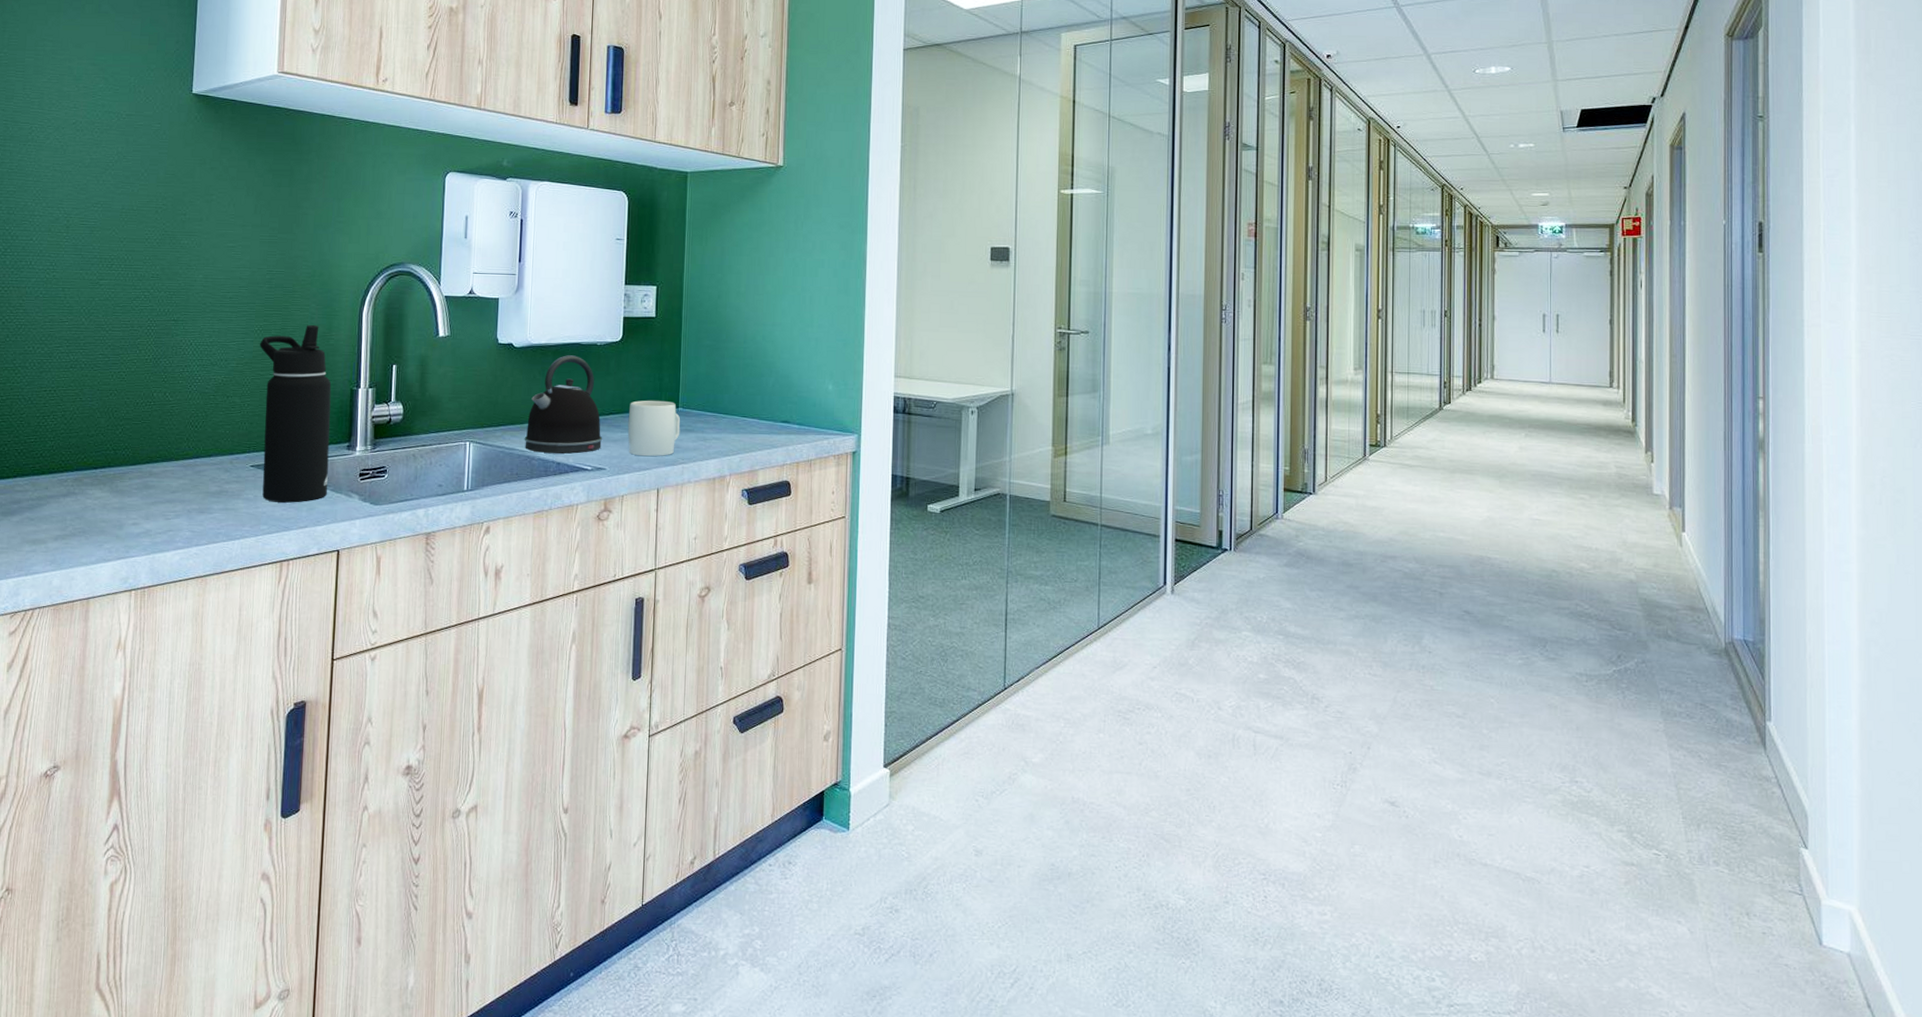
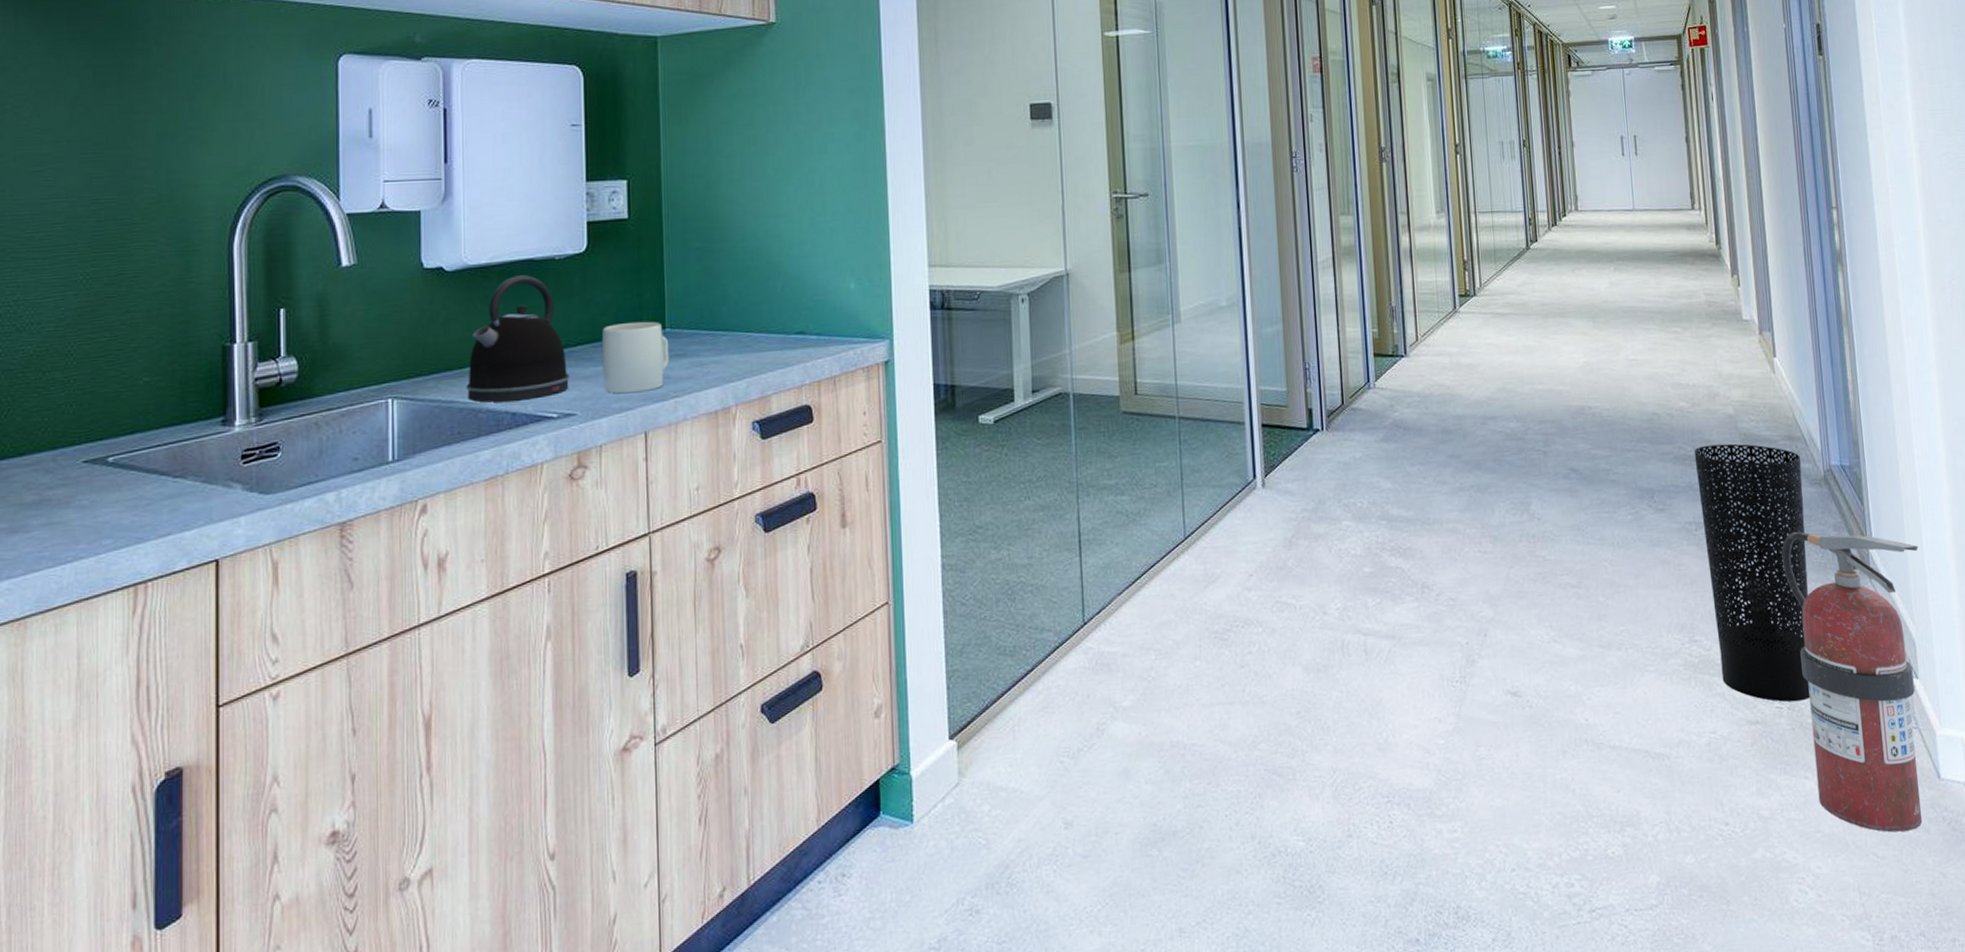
water bottle: present [260,324,332,503] -> none [87,265,198,507]
umbrella stand: none [1591,605,1702,852] -> present [1694,443,1810,702]
fire extinguisher: none [1673,695,1821,988] -> present [1781,531,1923,832]

